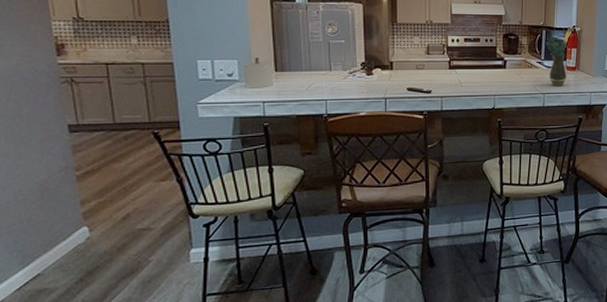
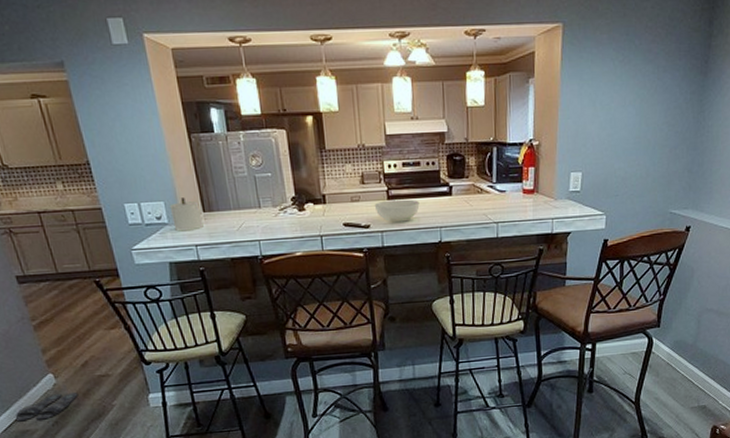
slippers: none [35,247,112,280] -> present [16,393,79,422]
bowl: none [437,69,477,90] -> present [374,199,420,223]
vase: present [546,33,567,87] -> none [497,151,524,214]

